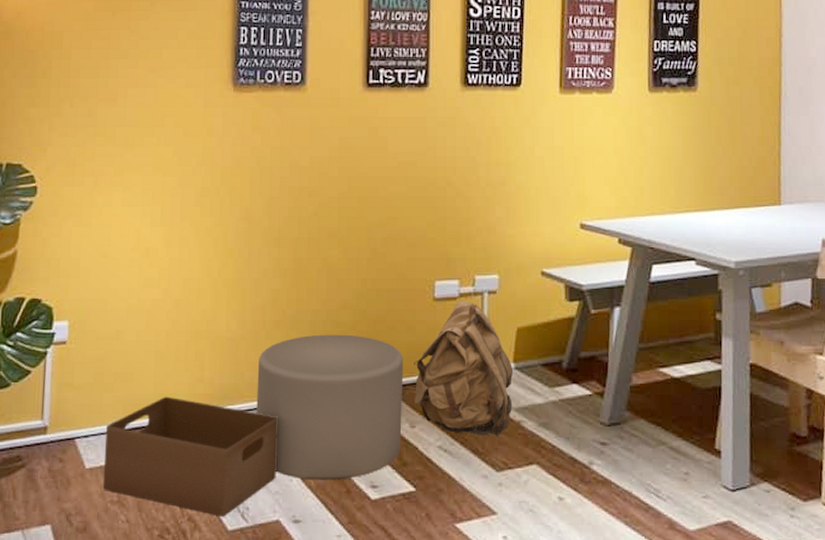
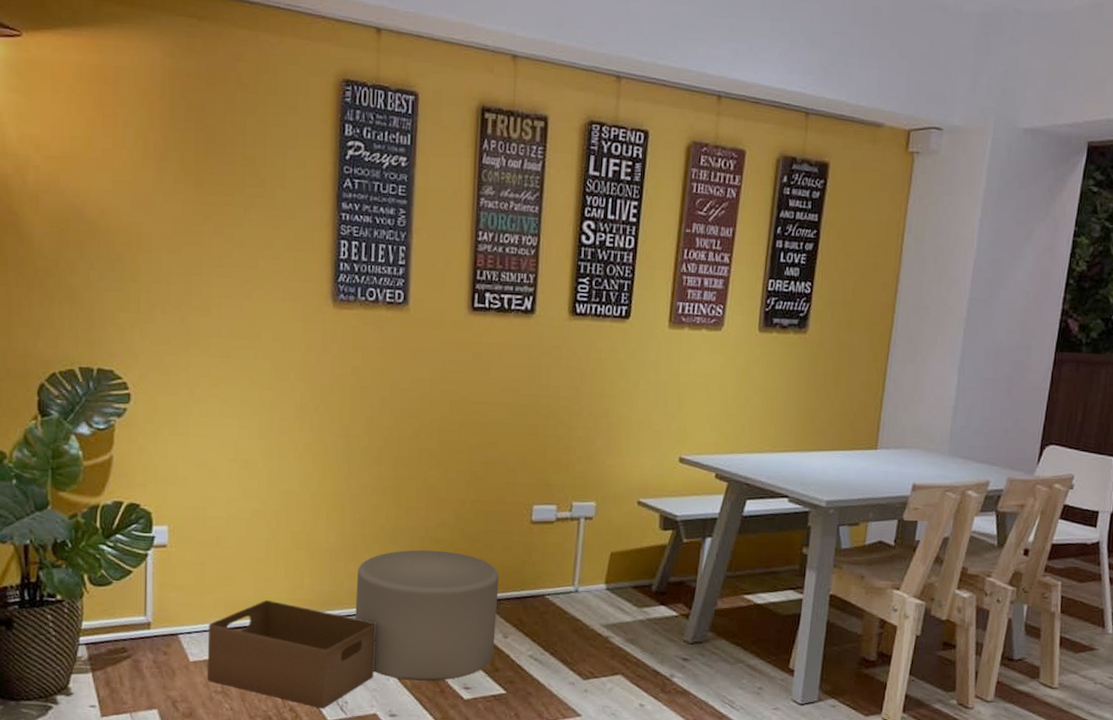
backpack: present [414,300,514,437] -> none [508,524,605,650]

